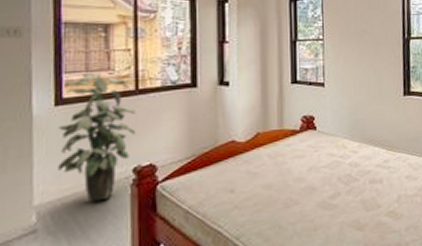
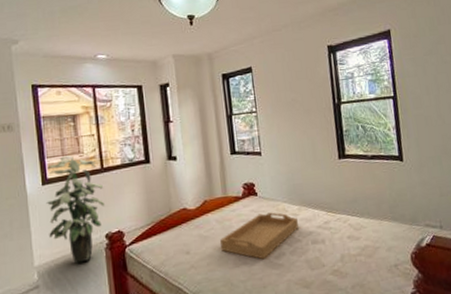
serving tray: none [270,148,357,200] -> present [219,212,299,260]

